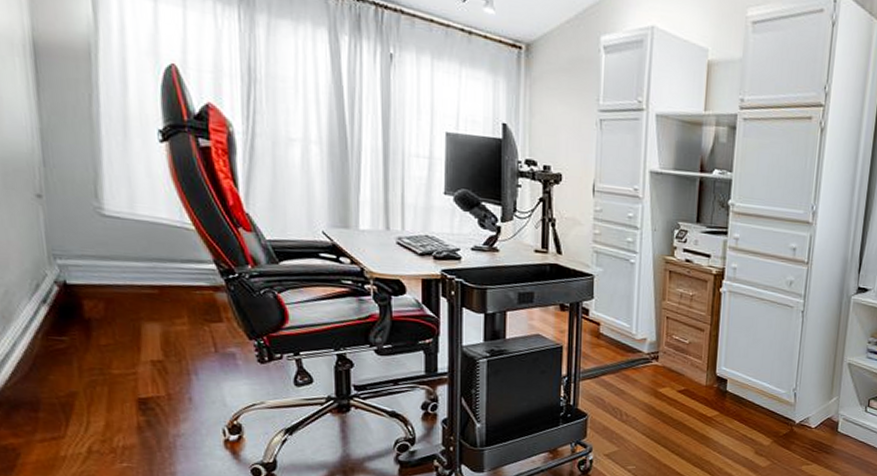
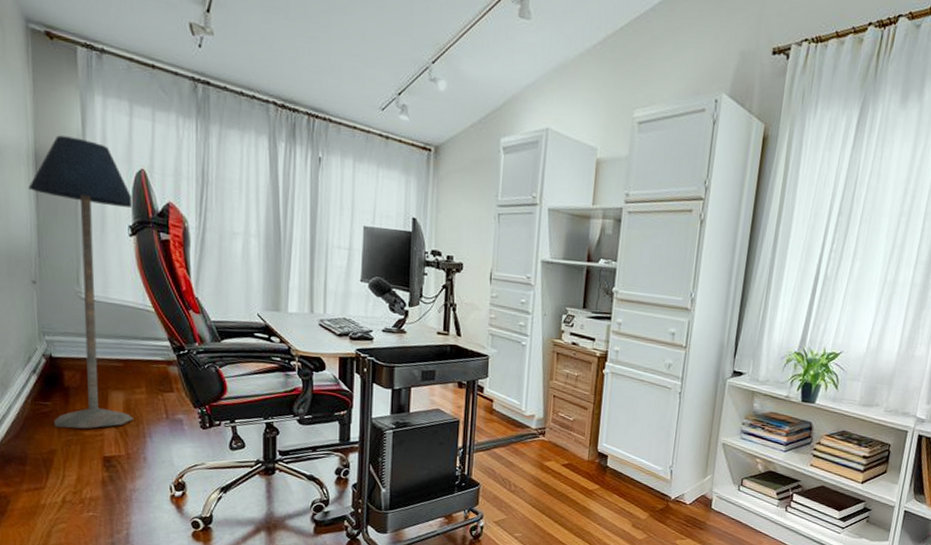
floor lamp: none [26,21,175,367] -> present [28,135,134,429]

